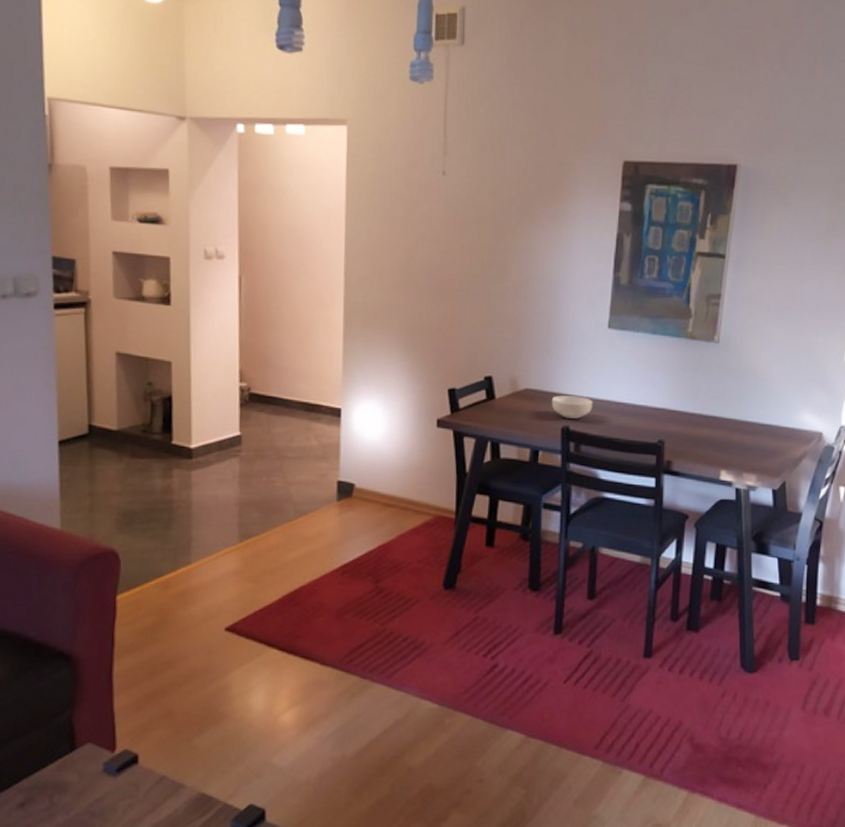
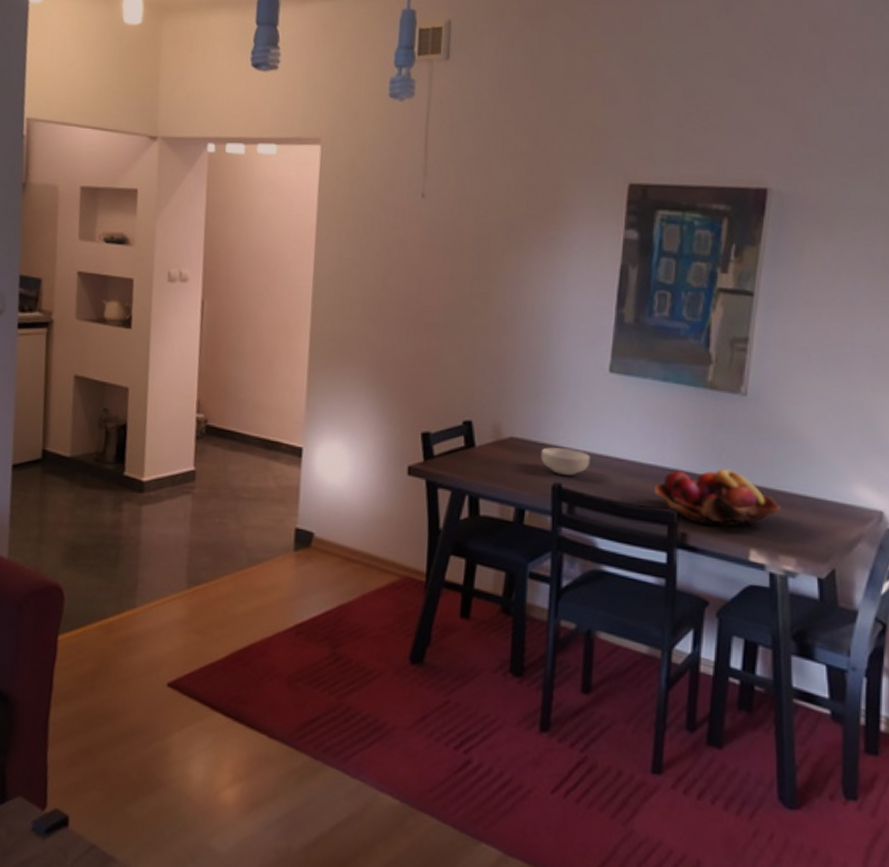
fruit basket: none [644,405,745,453] -> present [653,468,781,526]

